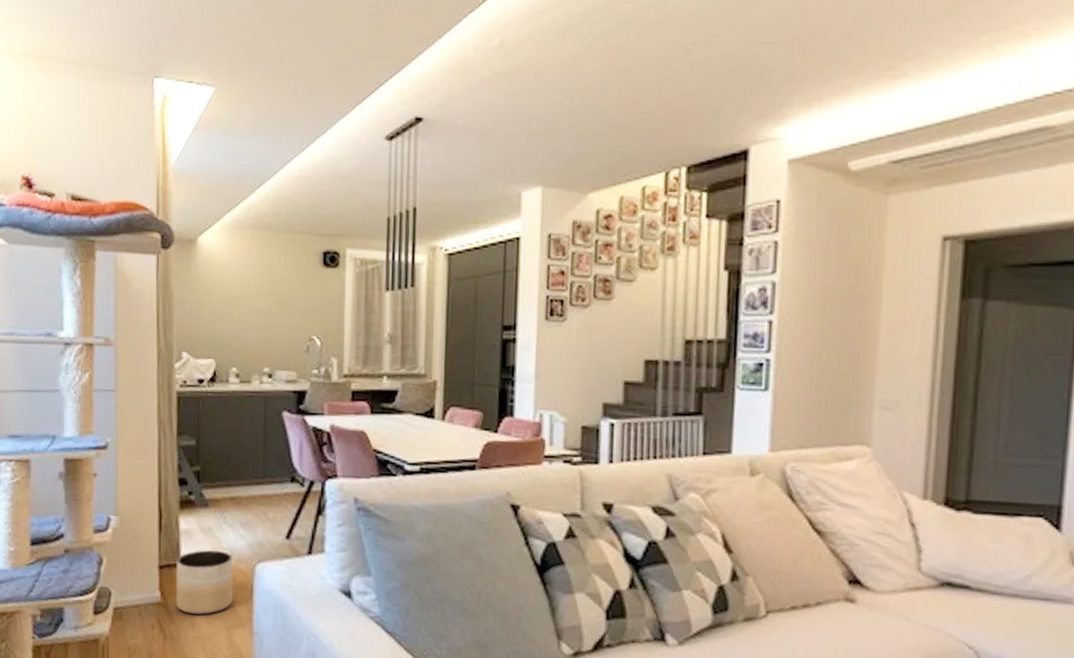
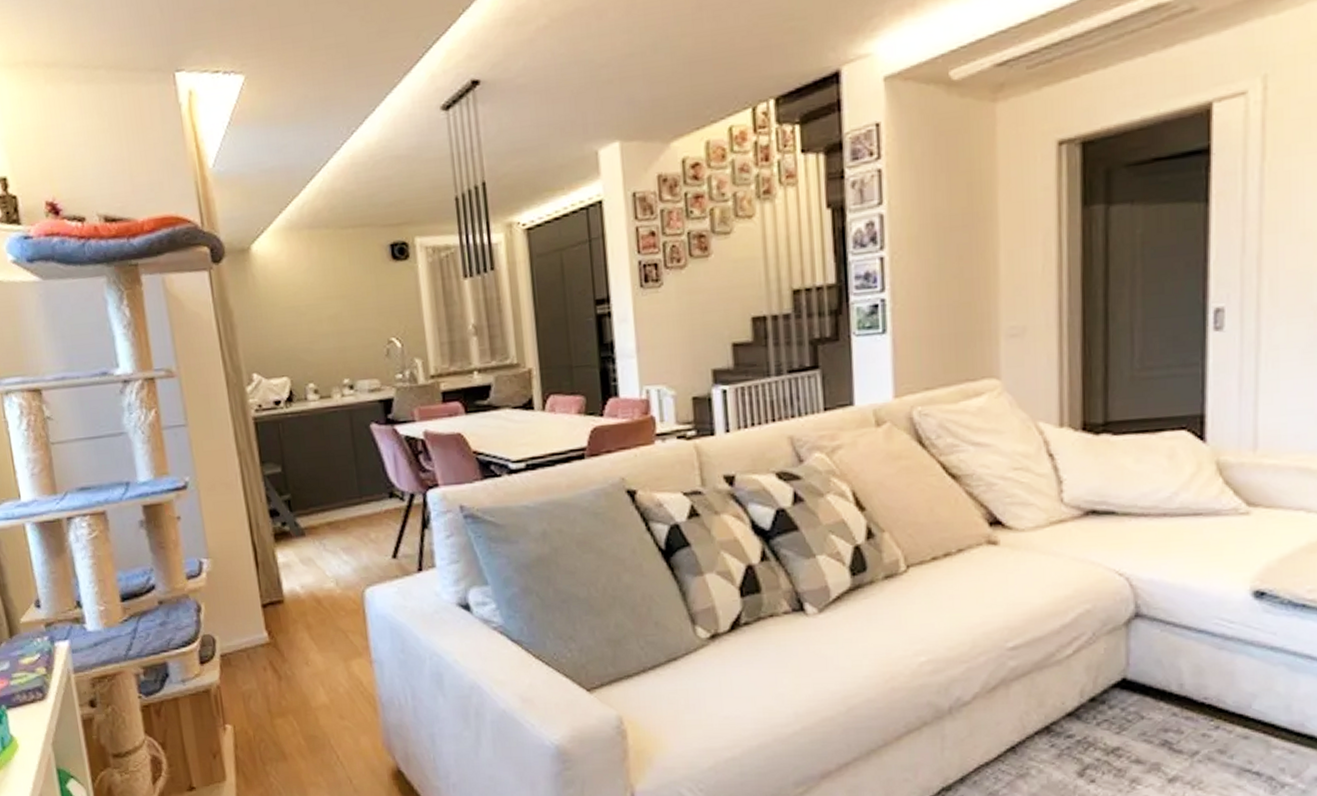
planter: present [176,550,233,615] -> none [279,580,345,650]

